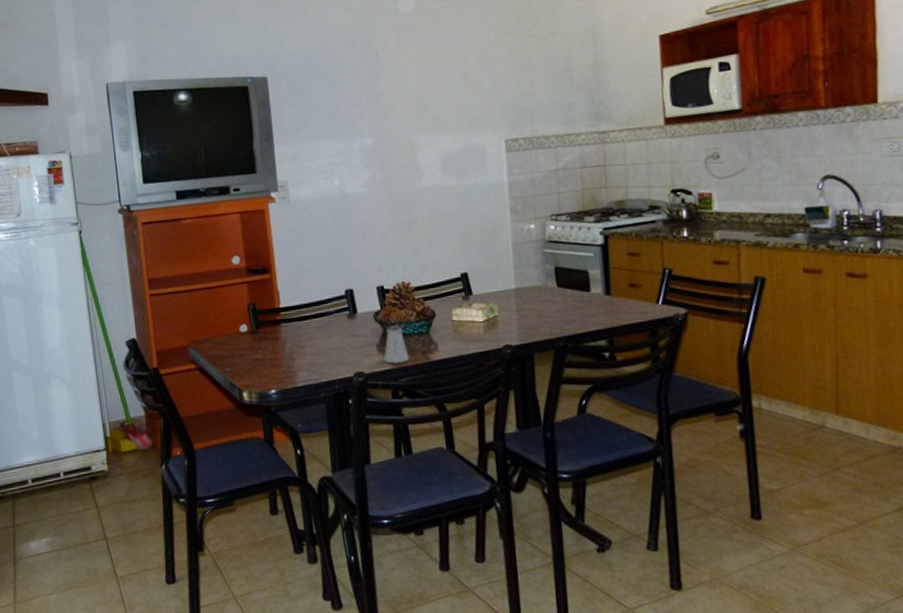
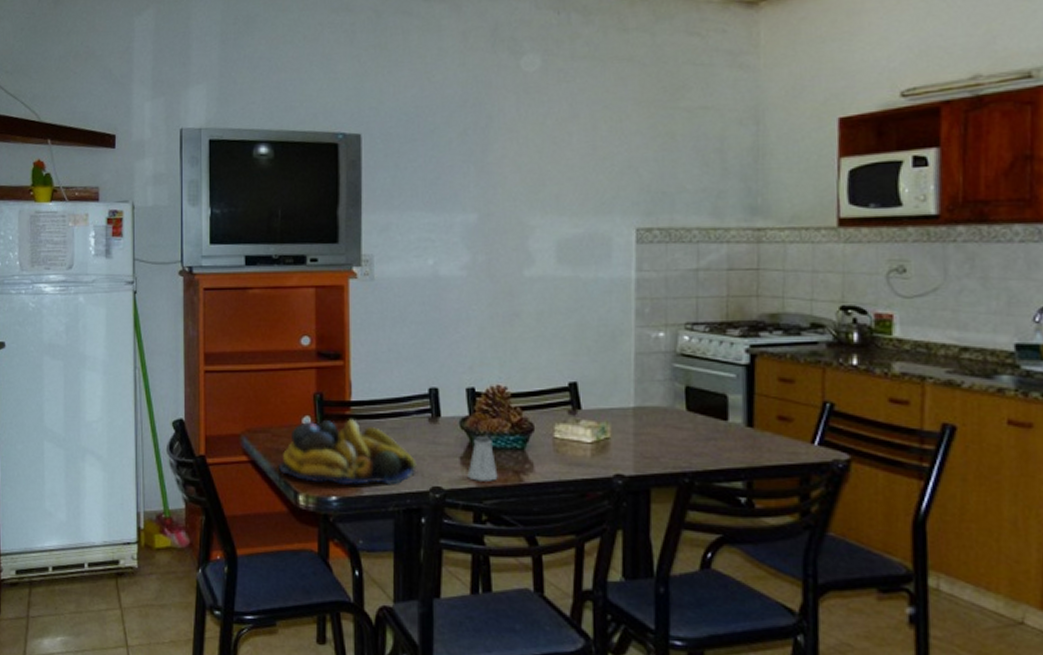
fruit bowl: none [223,323,341,380] -> present [279,419,417,485]

